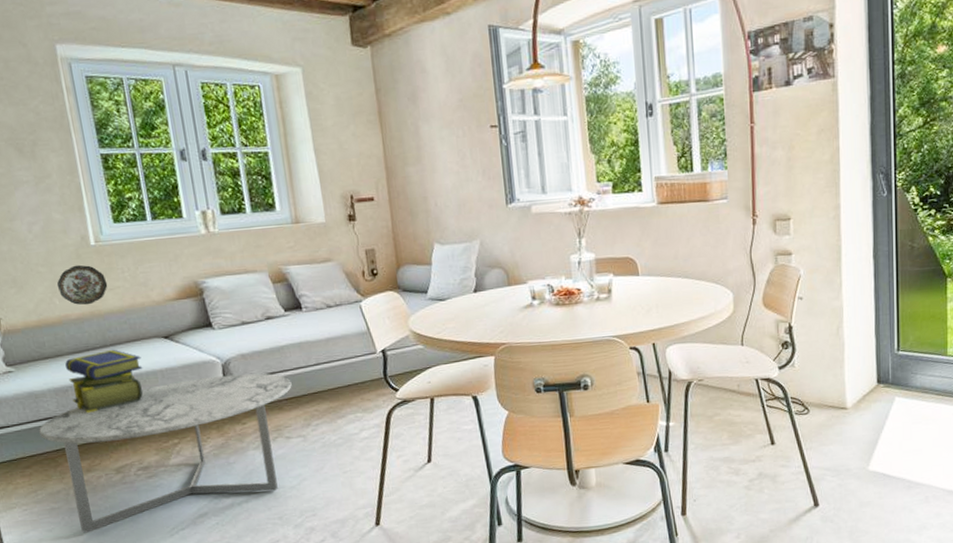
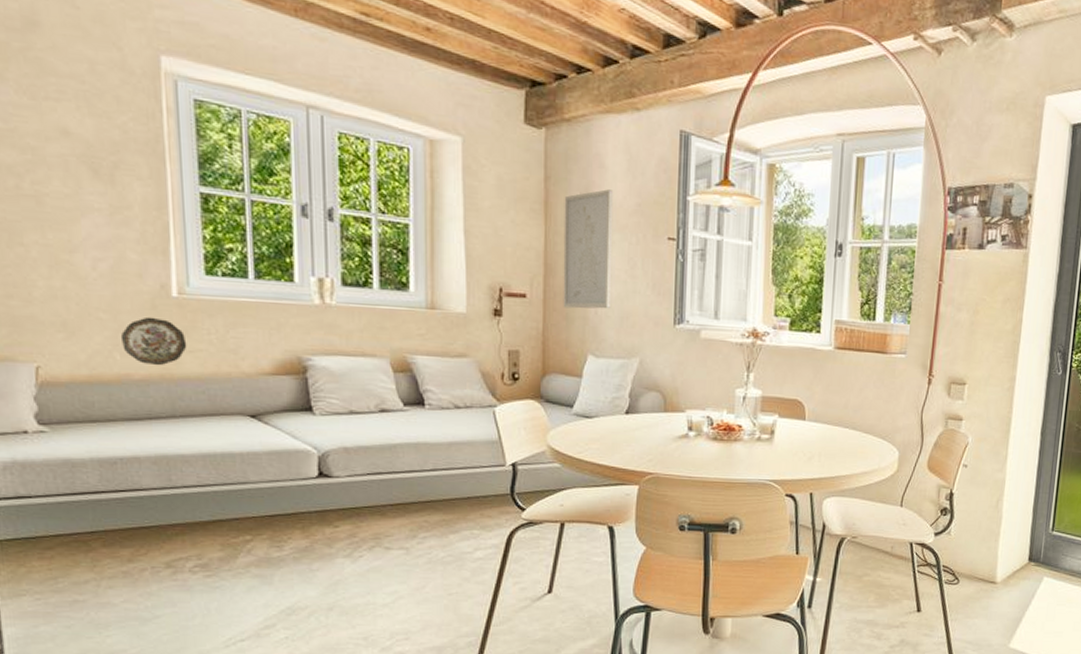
coffee table: present [39,373,292,533] -> none [71,468,401,634]
stack of books: present [65,349,143,413] -> none [118,421,219,493]
wall art: none [394,91,449,205] -> present [563,189,614,309]

